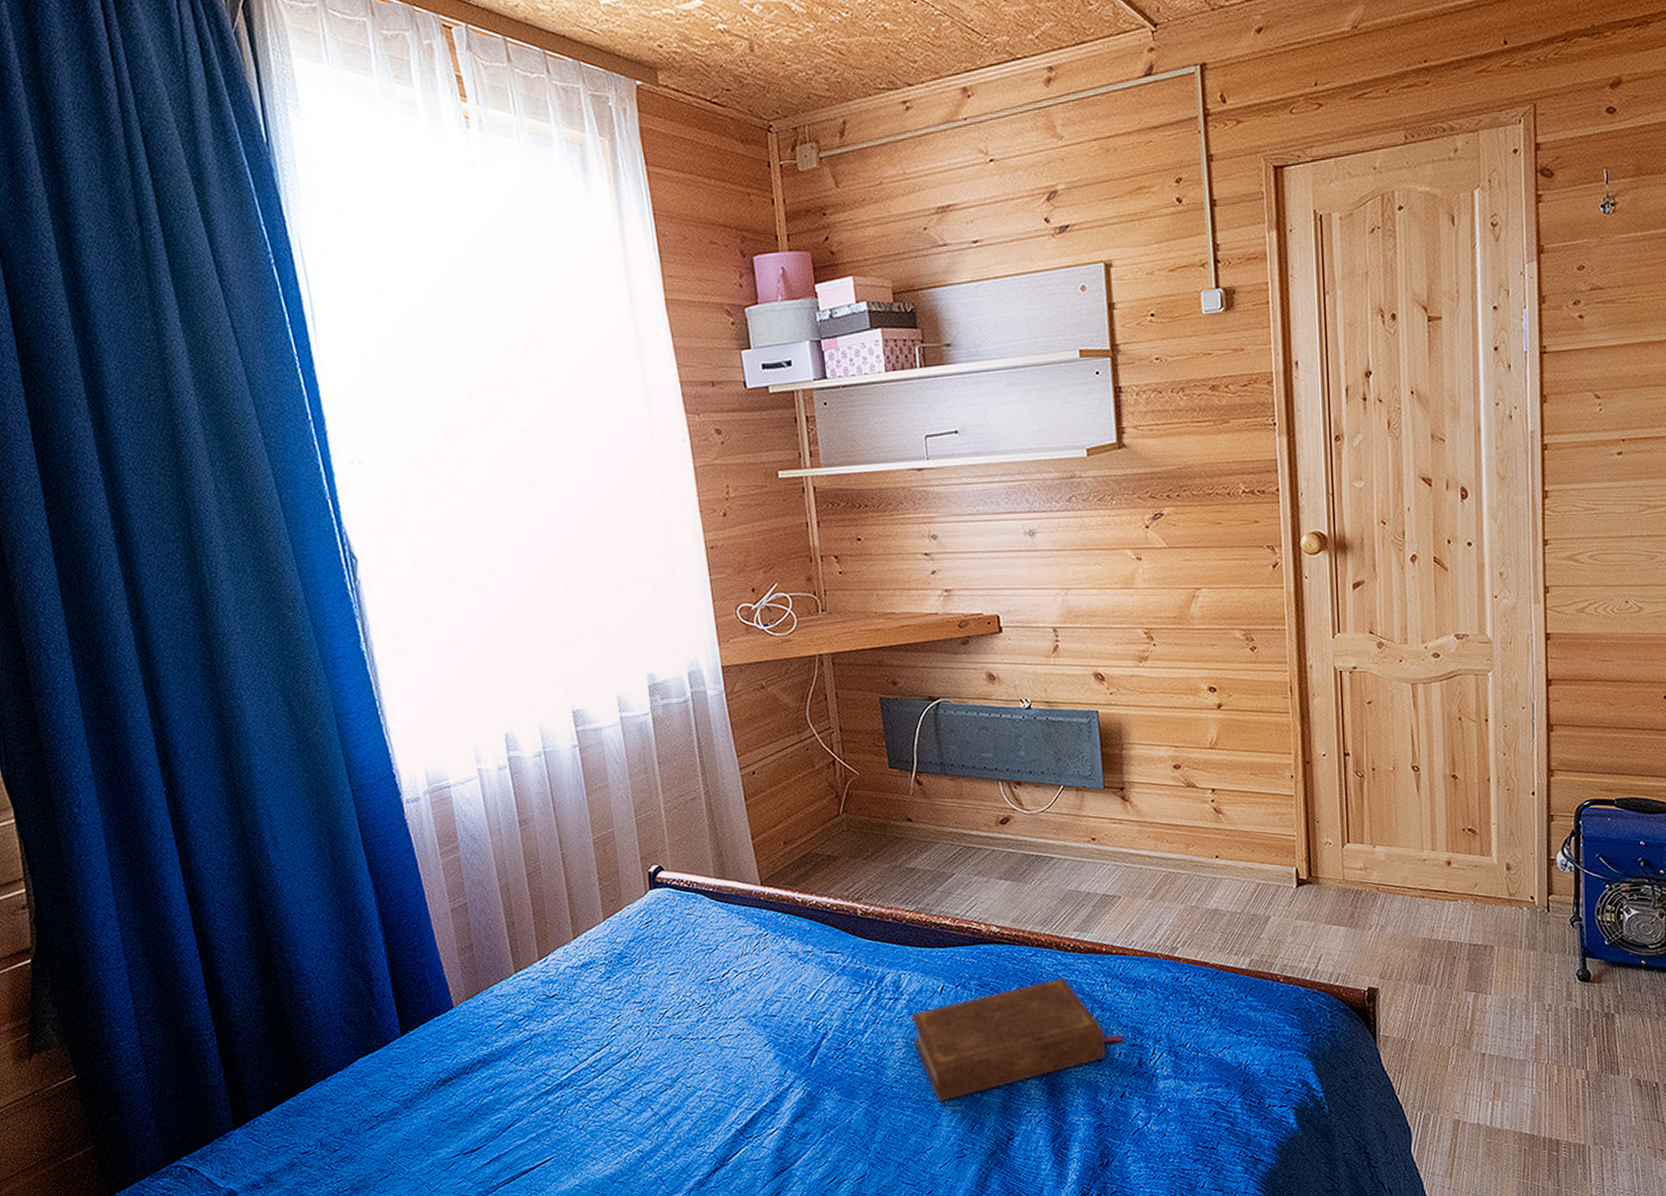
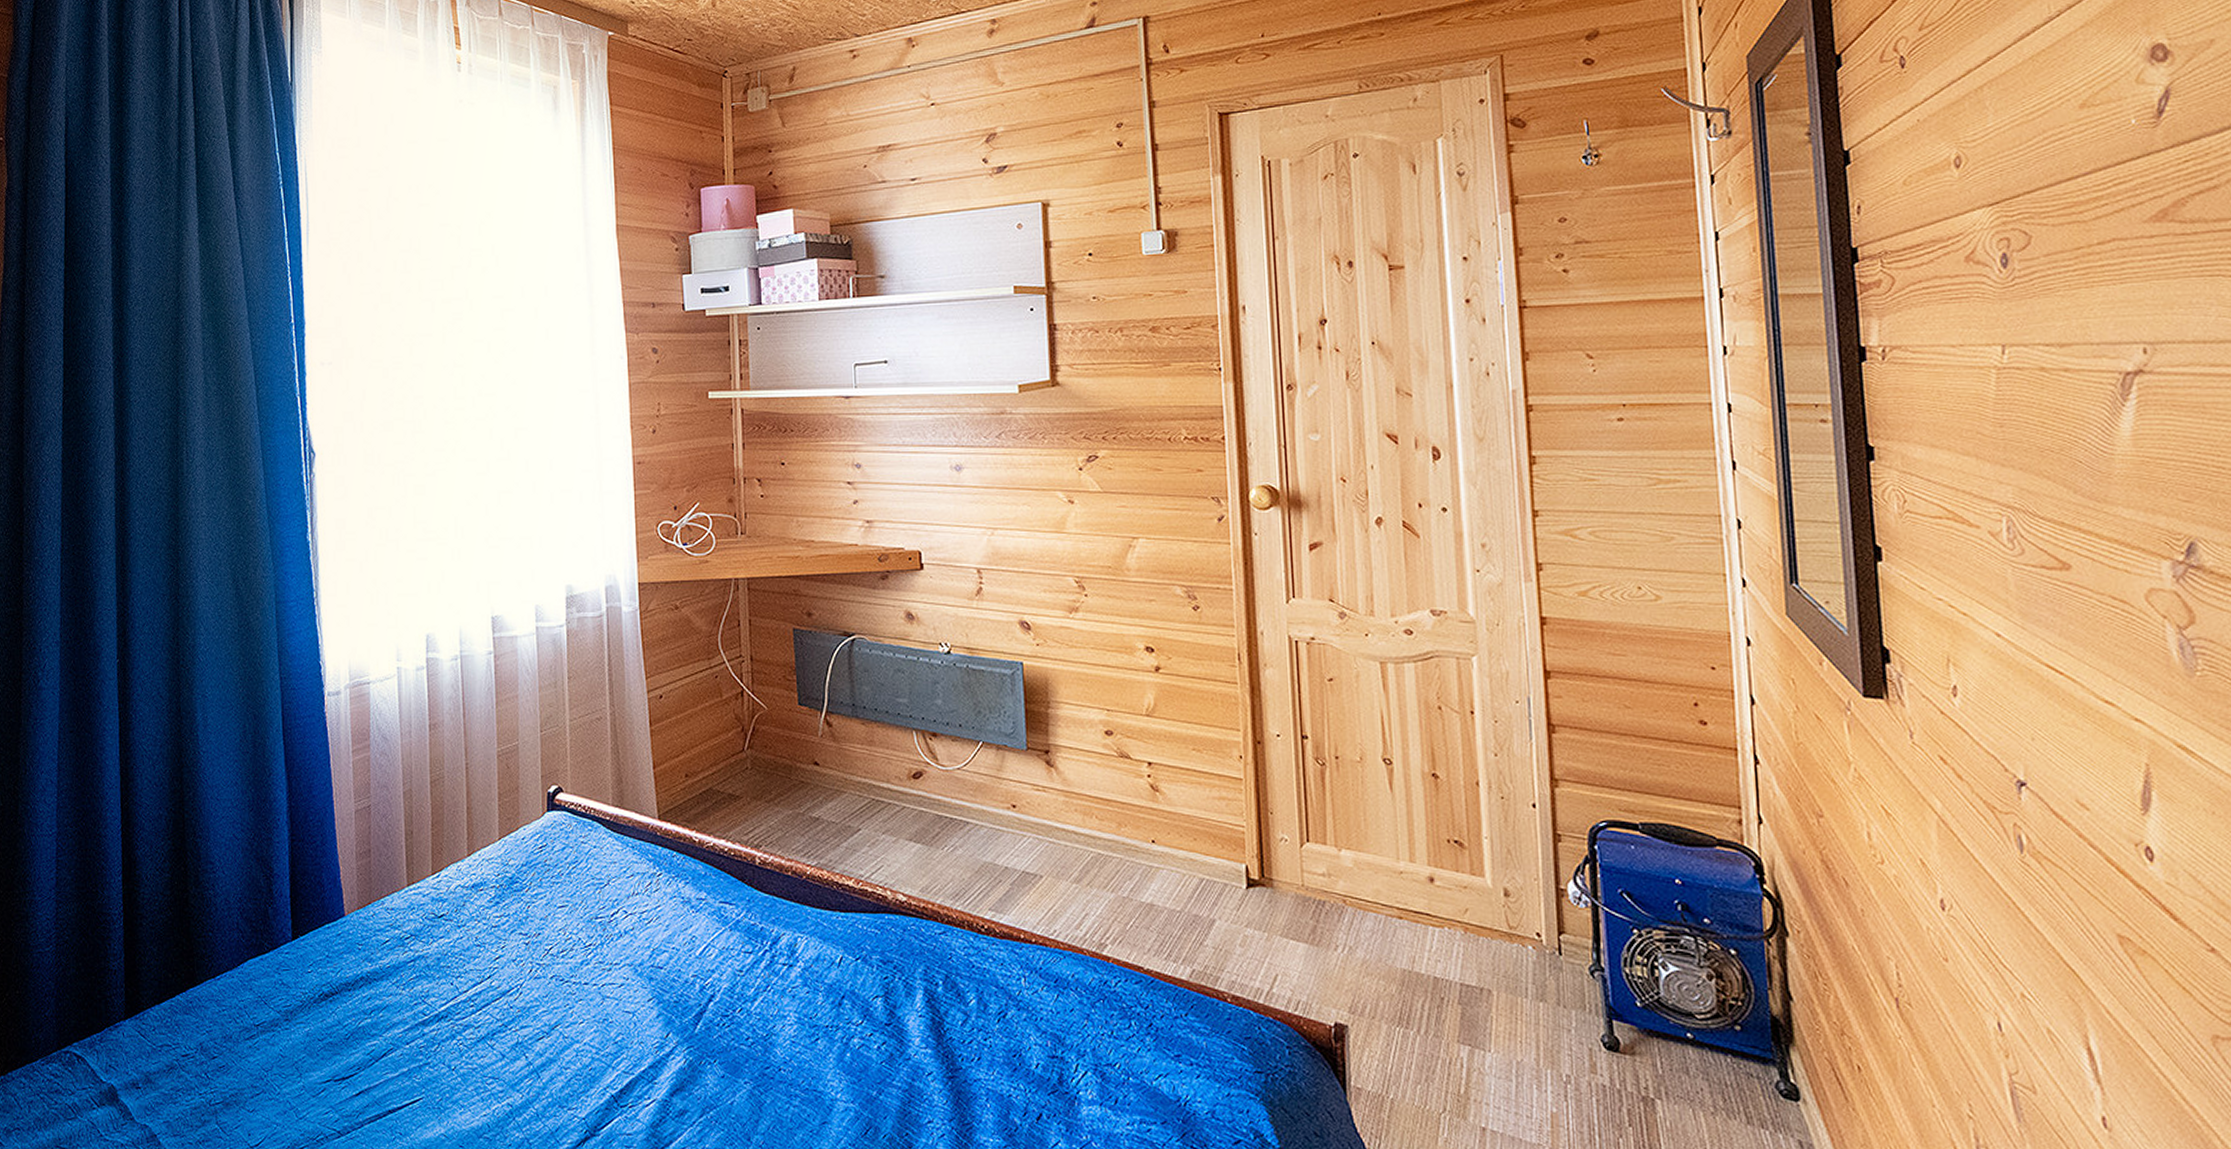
book: present [910,976,1124,1102] -> none [805,962,1043,1095]

